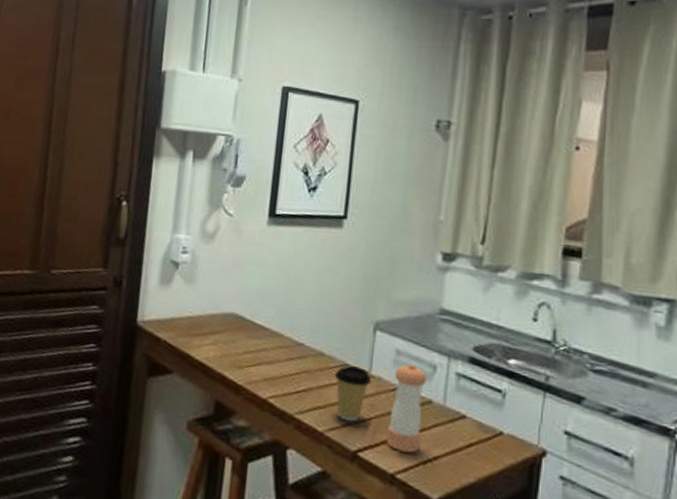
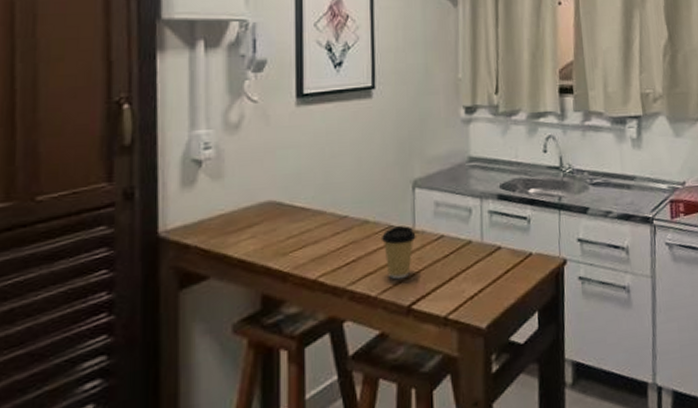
pepper shaker: present [386,363,427,453] -> none [435,211,466,294]

